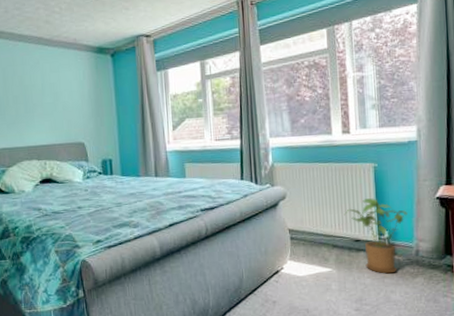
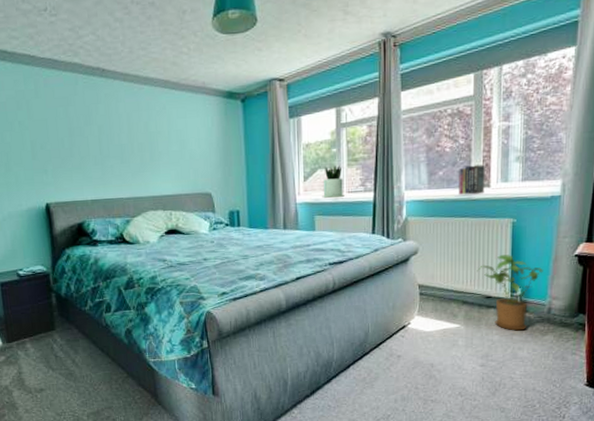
planter: none [191,115,212,147] -> present [322,165,345,199]
books: none [319,112,345,142] -> present [459,164,485,195]

